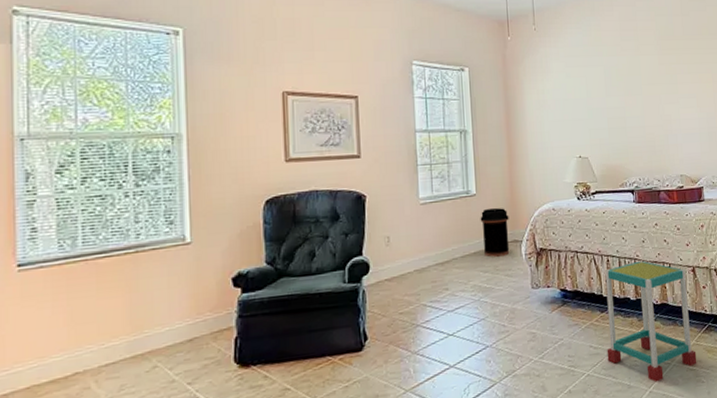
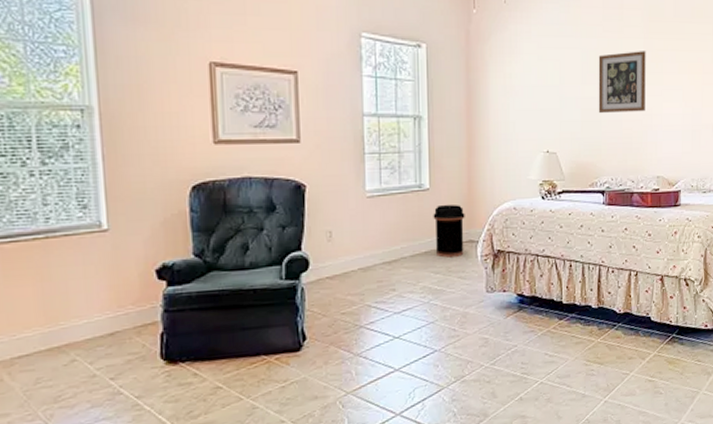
side table: present [605,260,697,382] -> none [563,267,657,392]
wall art: none [619,65,665,120] -> present [598,51,646,113]

